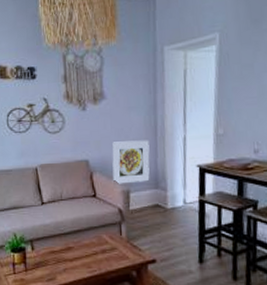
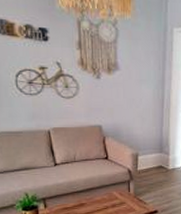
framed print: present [112,140,150,184] -> none [123,110,157,148]

